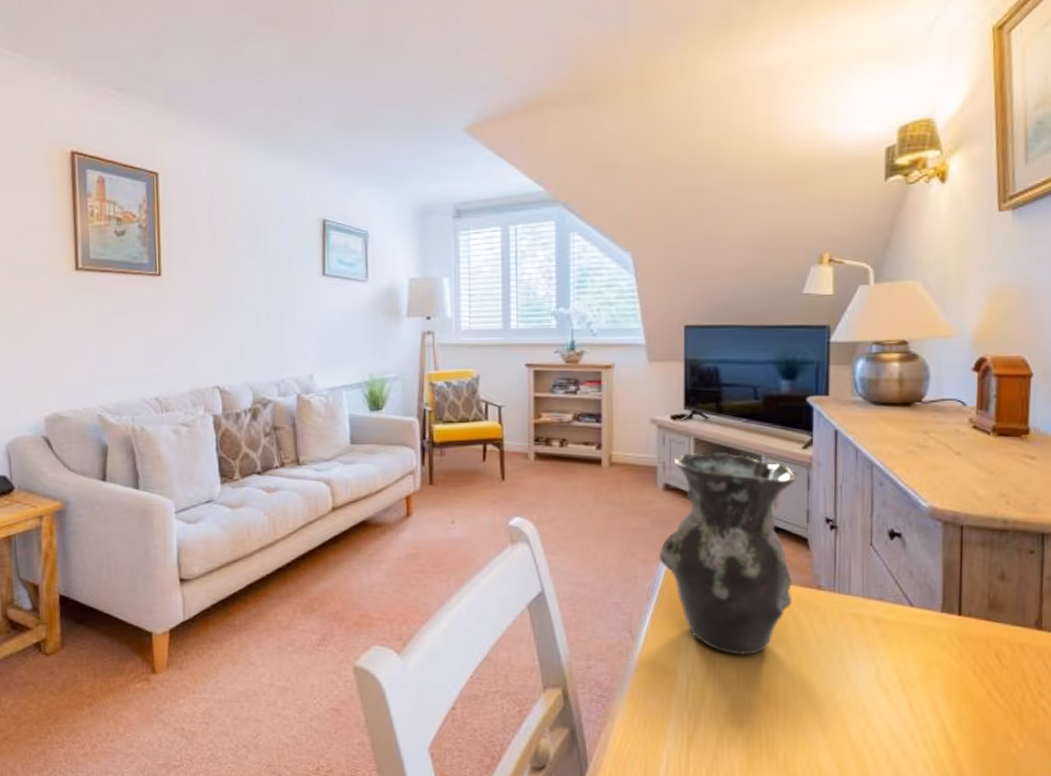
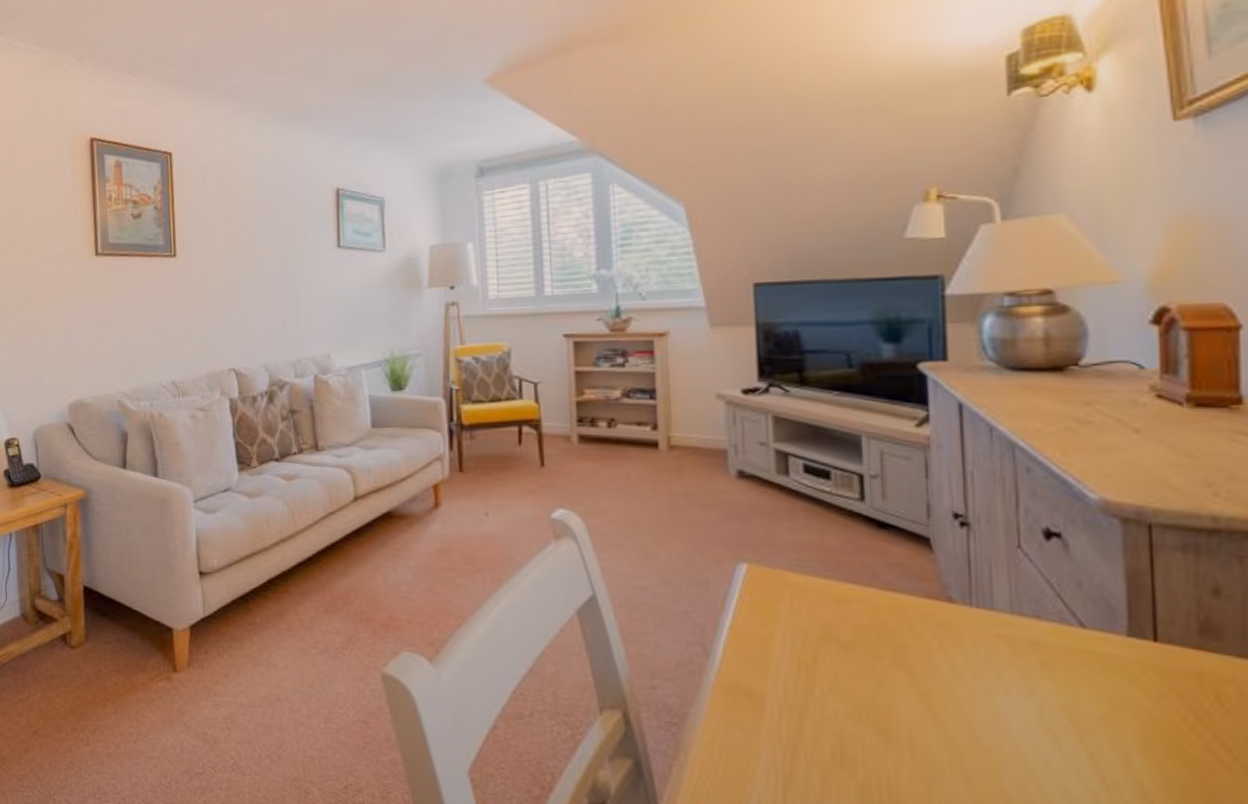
vase: present [660,452,796,655] -> none [736,431,914,681]

